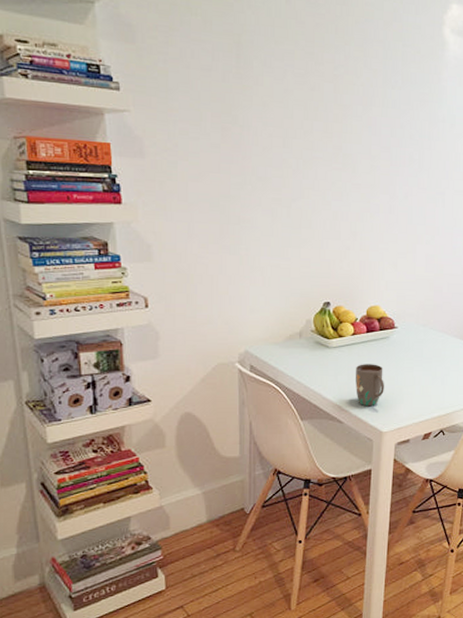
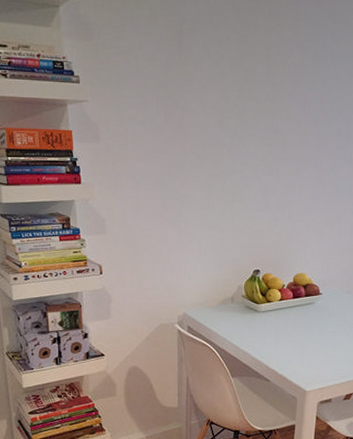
mug: present [355,364,384,407] -> none [281,327,309,367]

